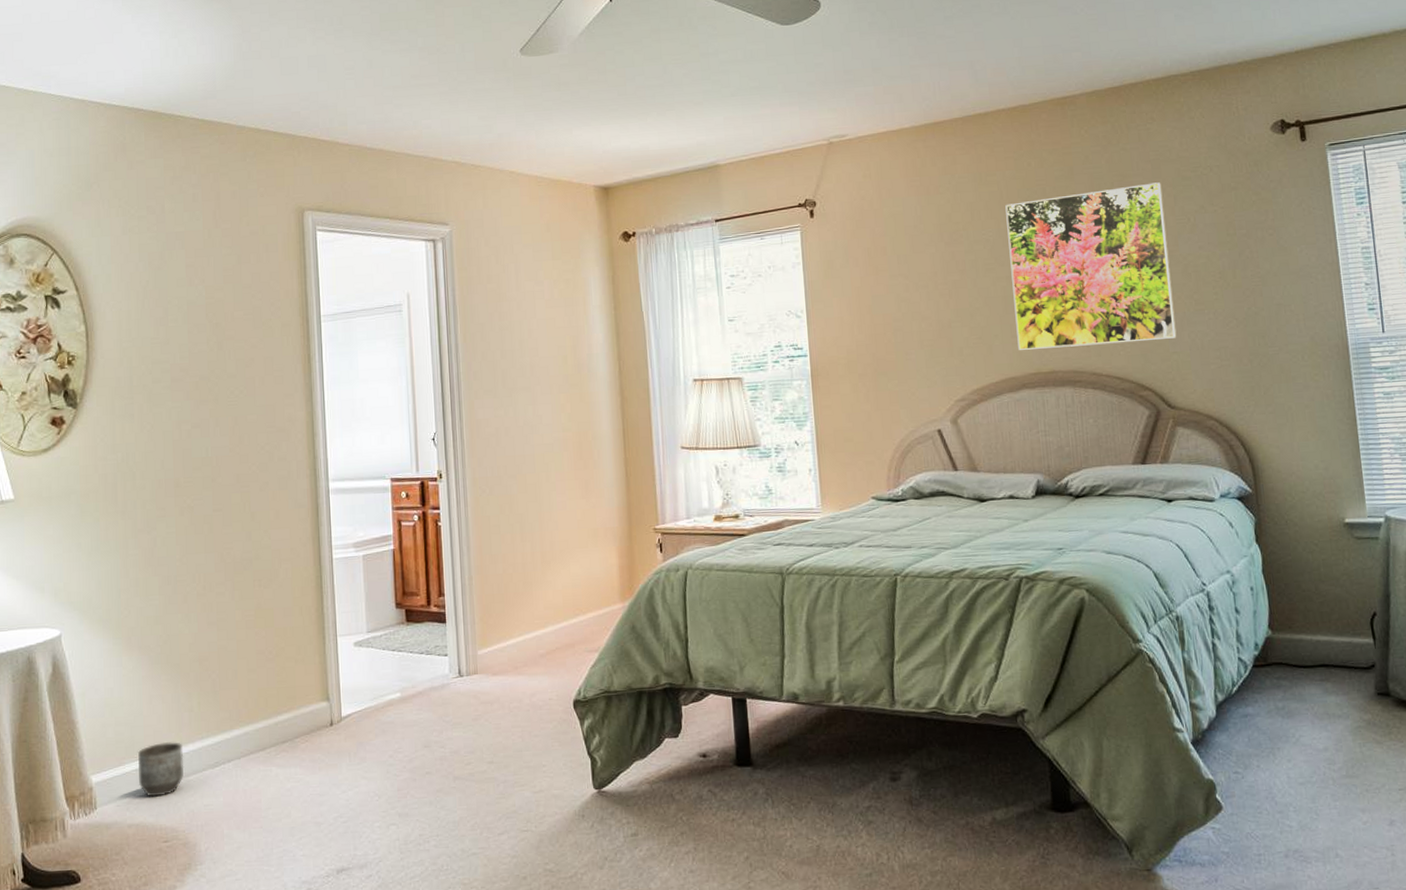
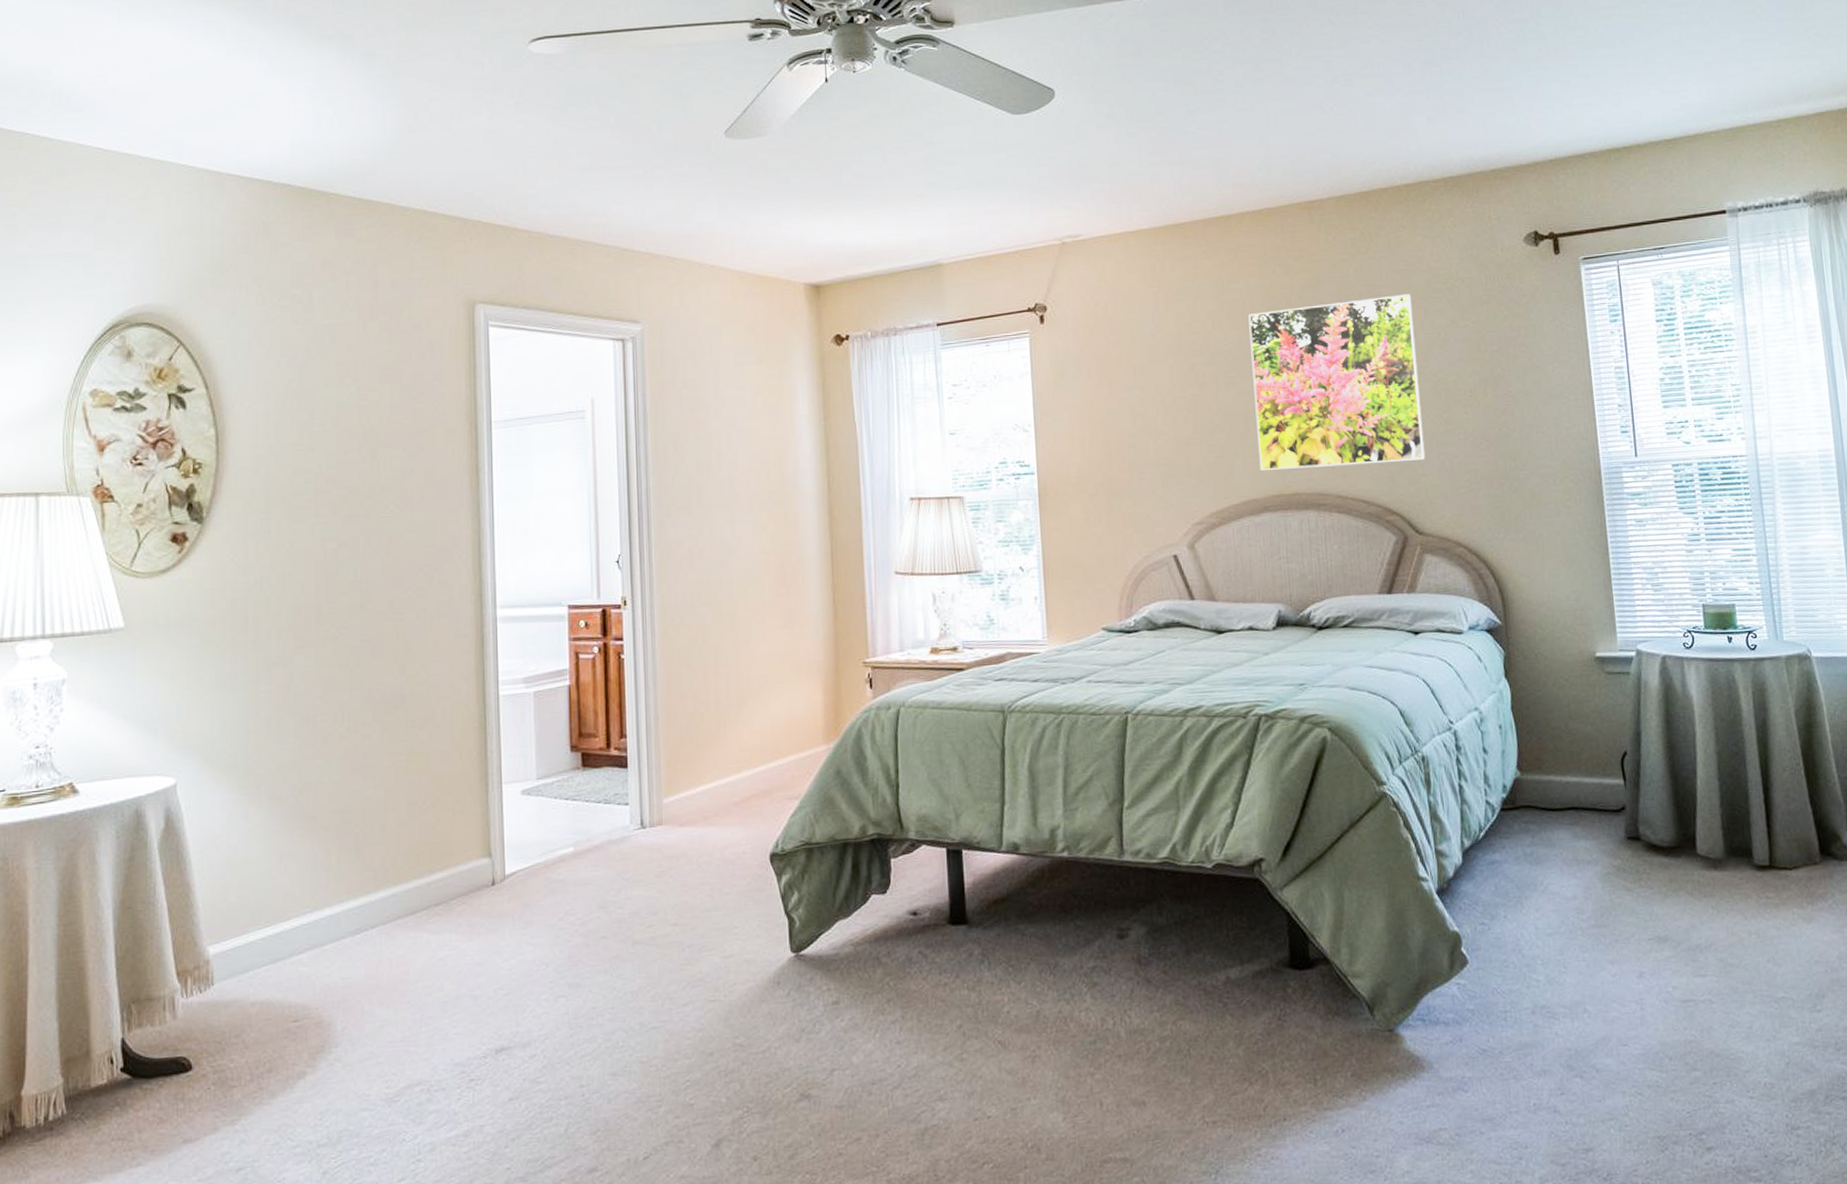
planter: present [137,742,184,797] -> none [264,906,320,970]

